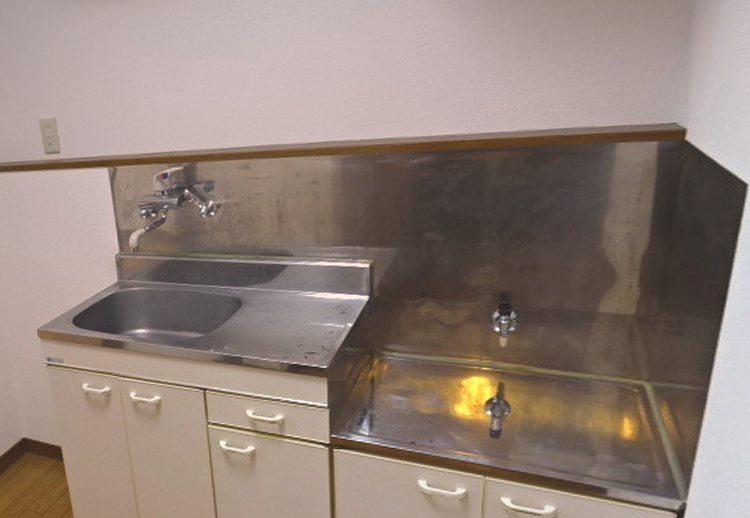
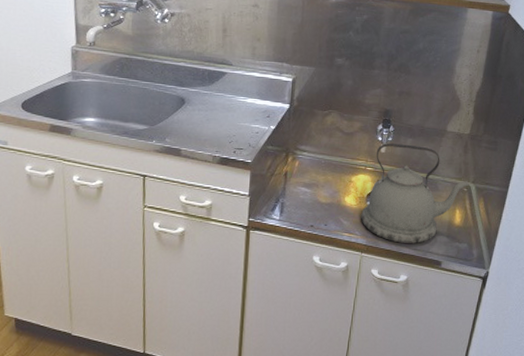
kettle: none [479,334,642,465] -> present [361,143,469,244]

